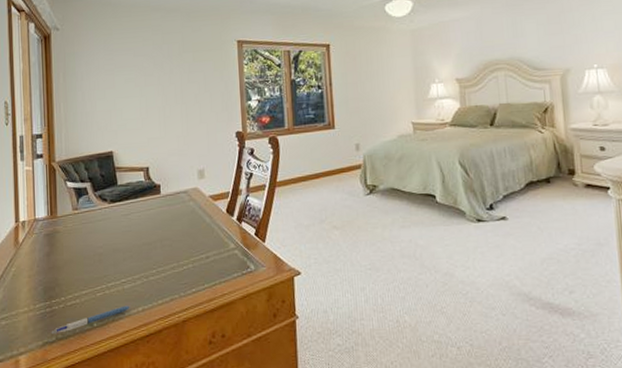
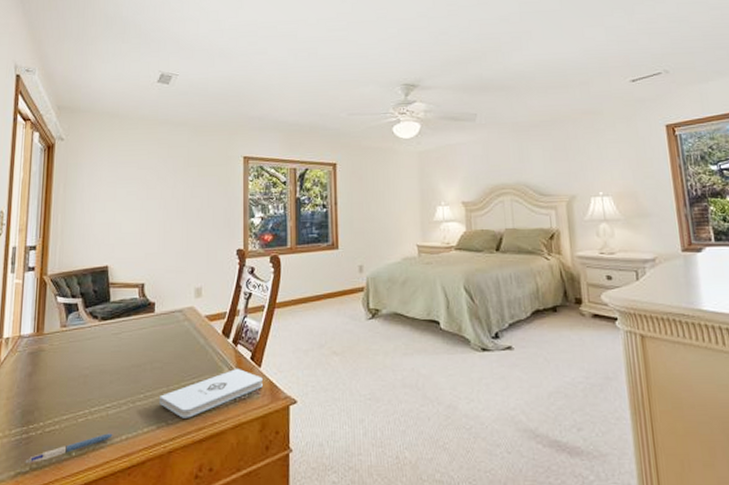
notepad: none [171,243,268,291] -> present [160,368,263,418]

